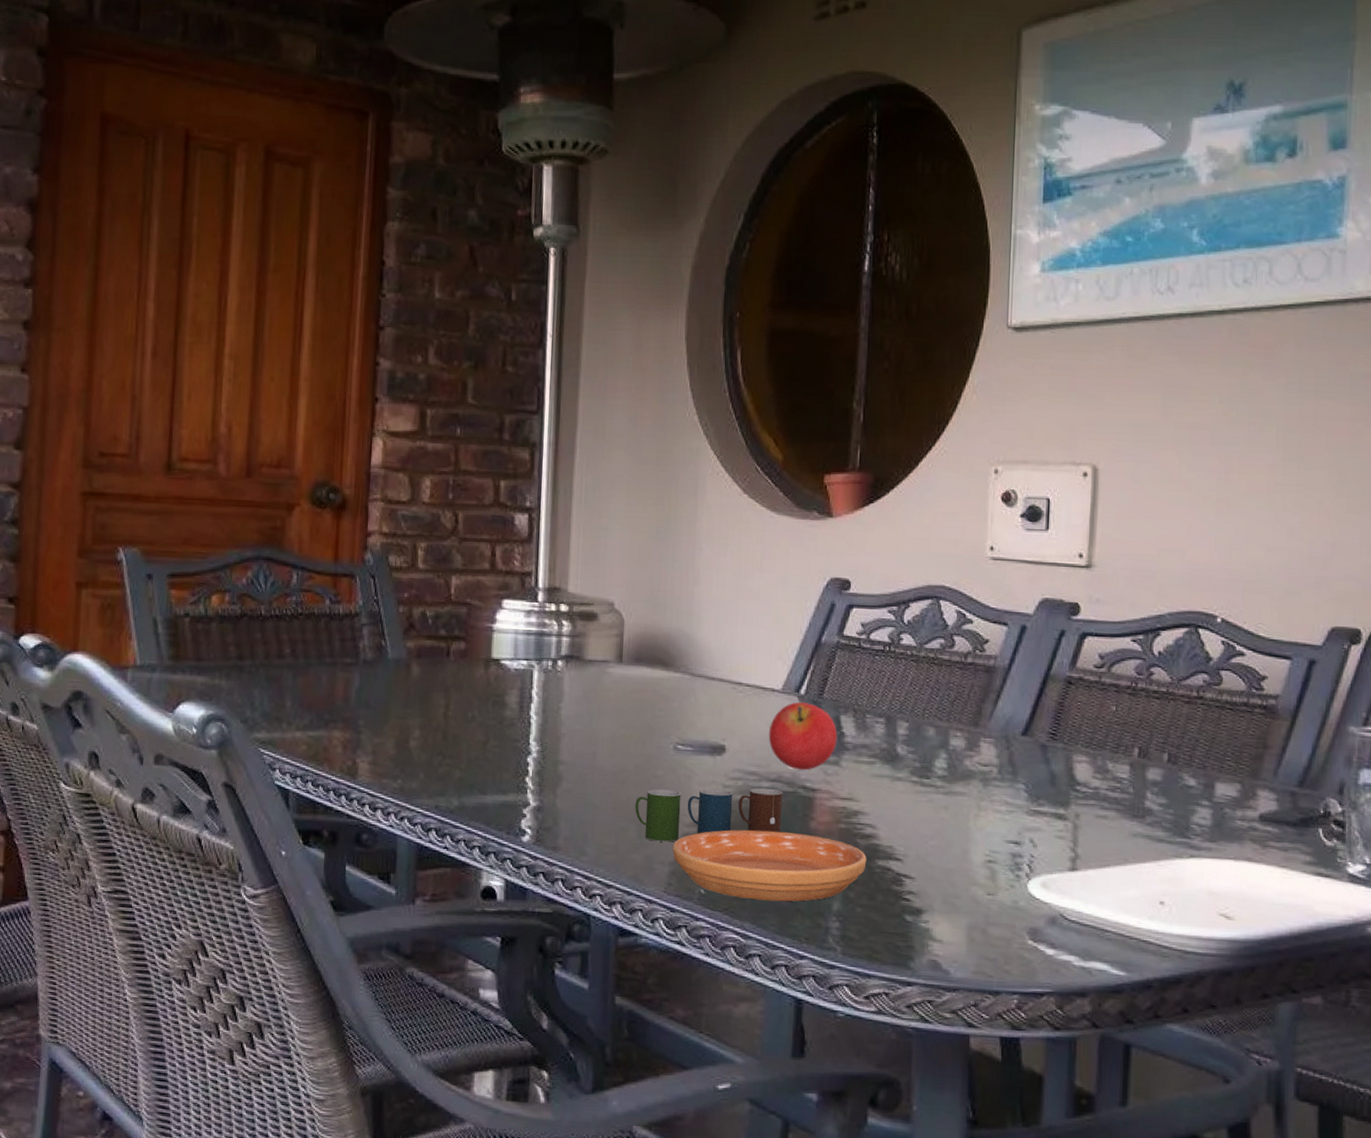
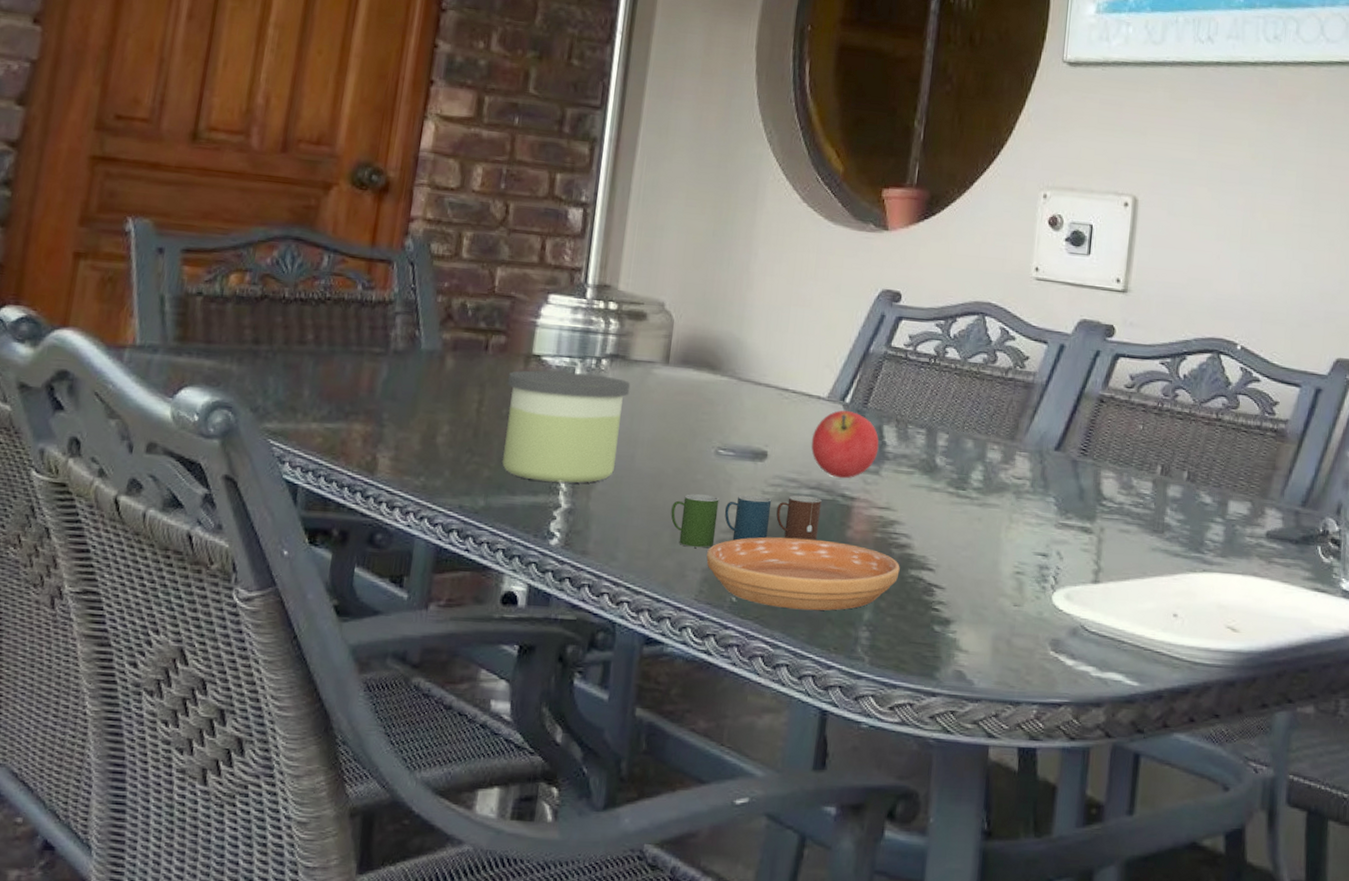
candle: none [470,674,587,782] -> present [502,370,631,483]

